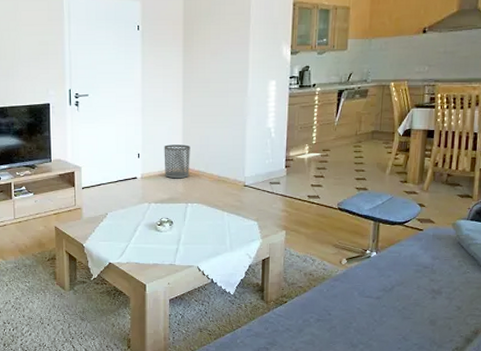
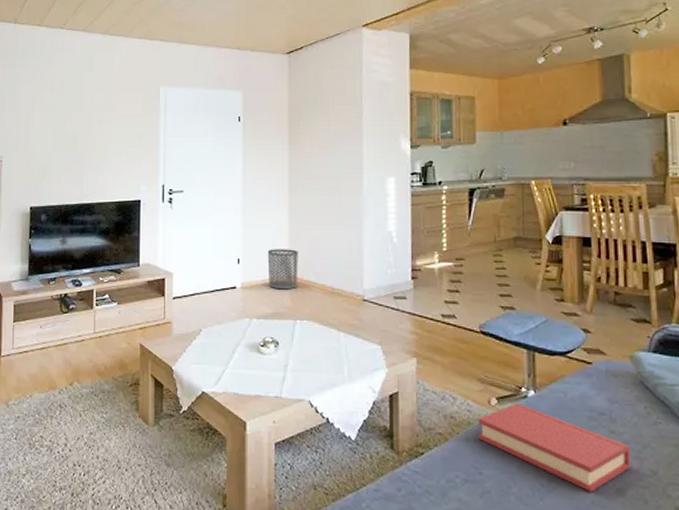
hardback book: none [330,262,444,323] -> present [477,403,631,492]

